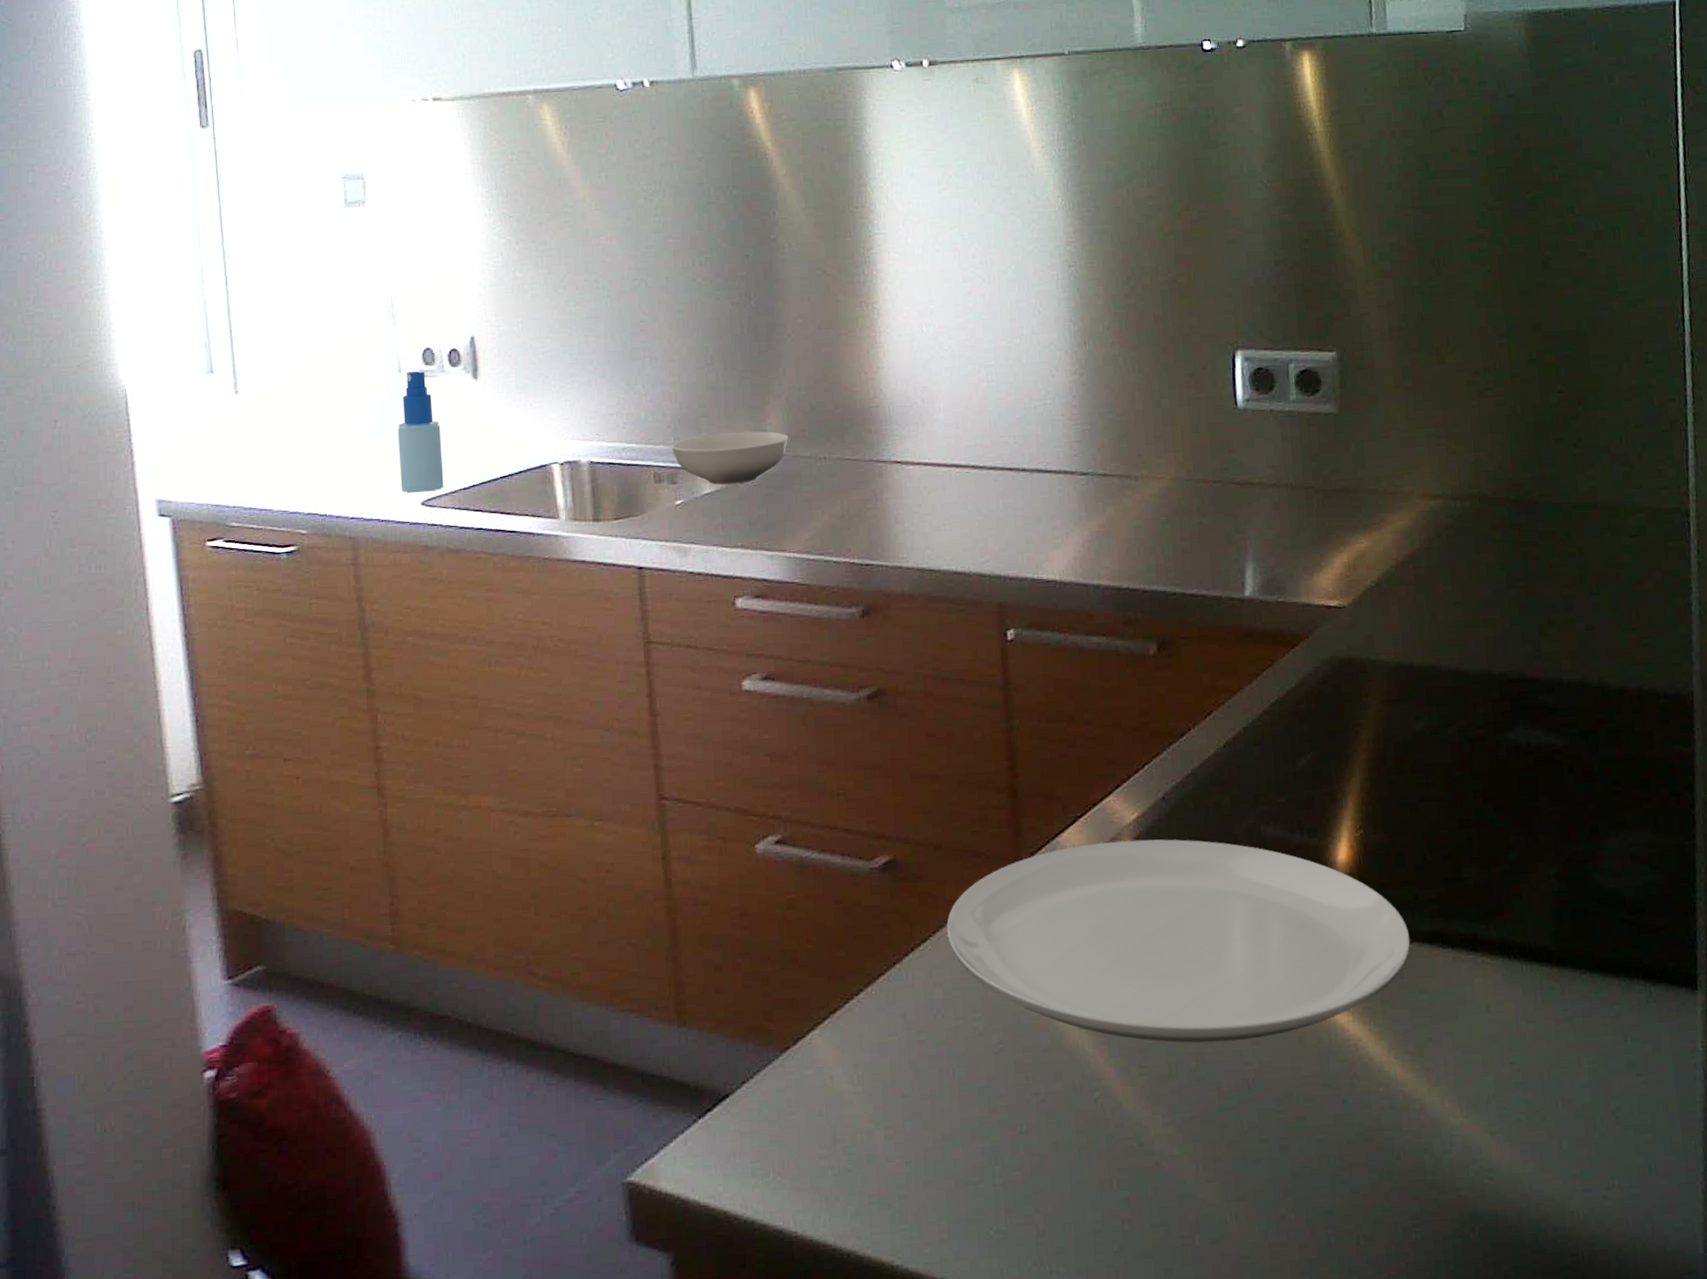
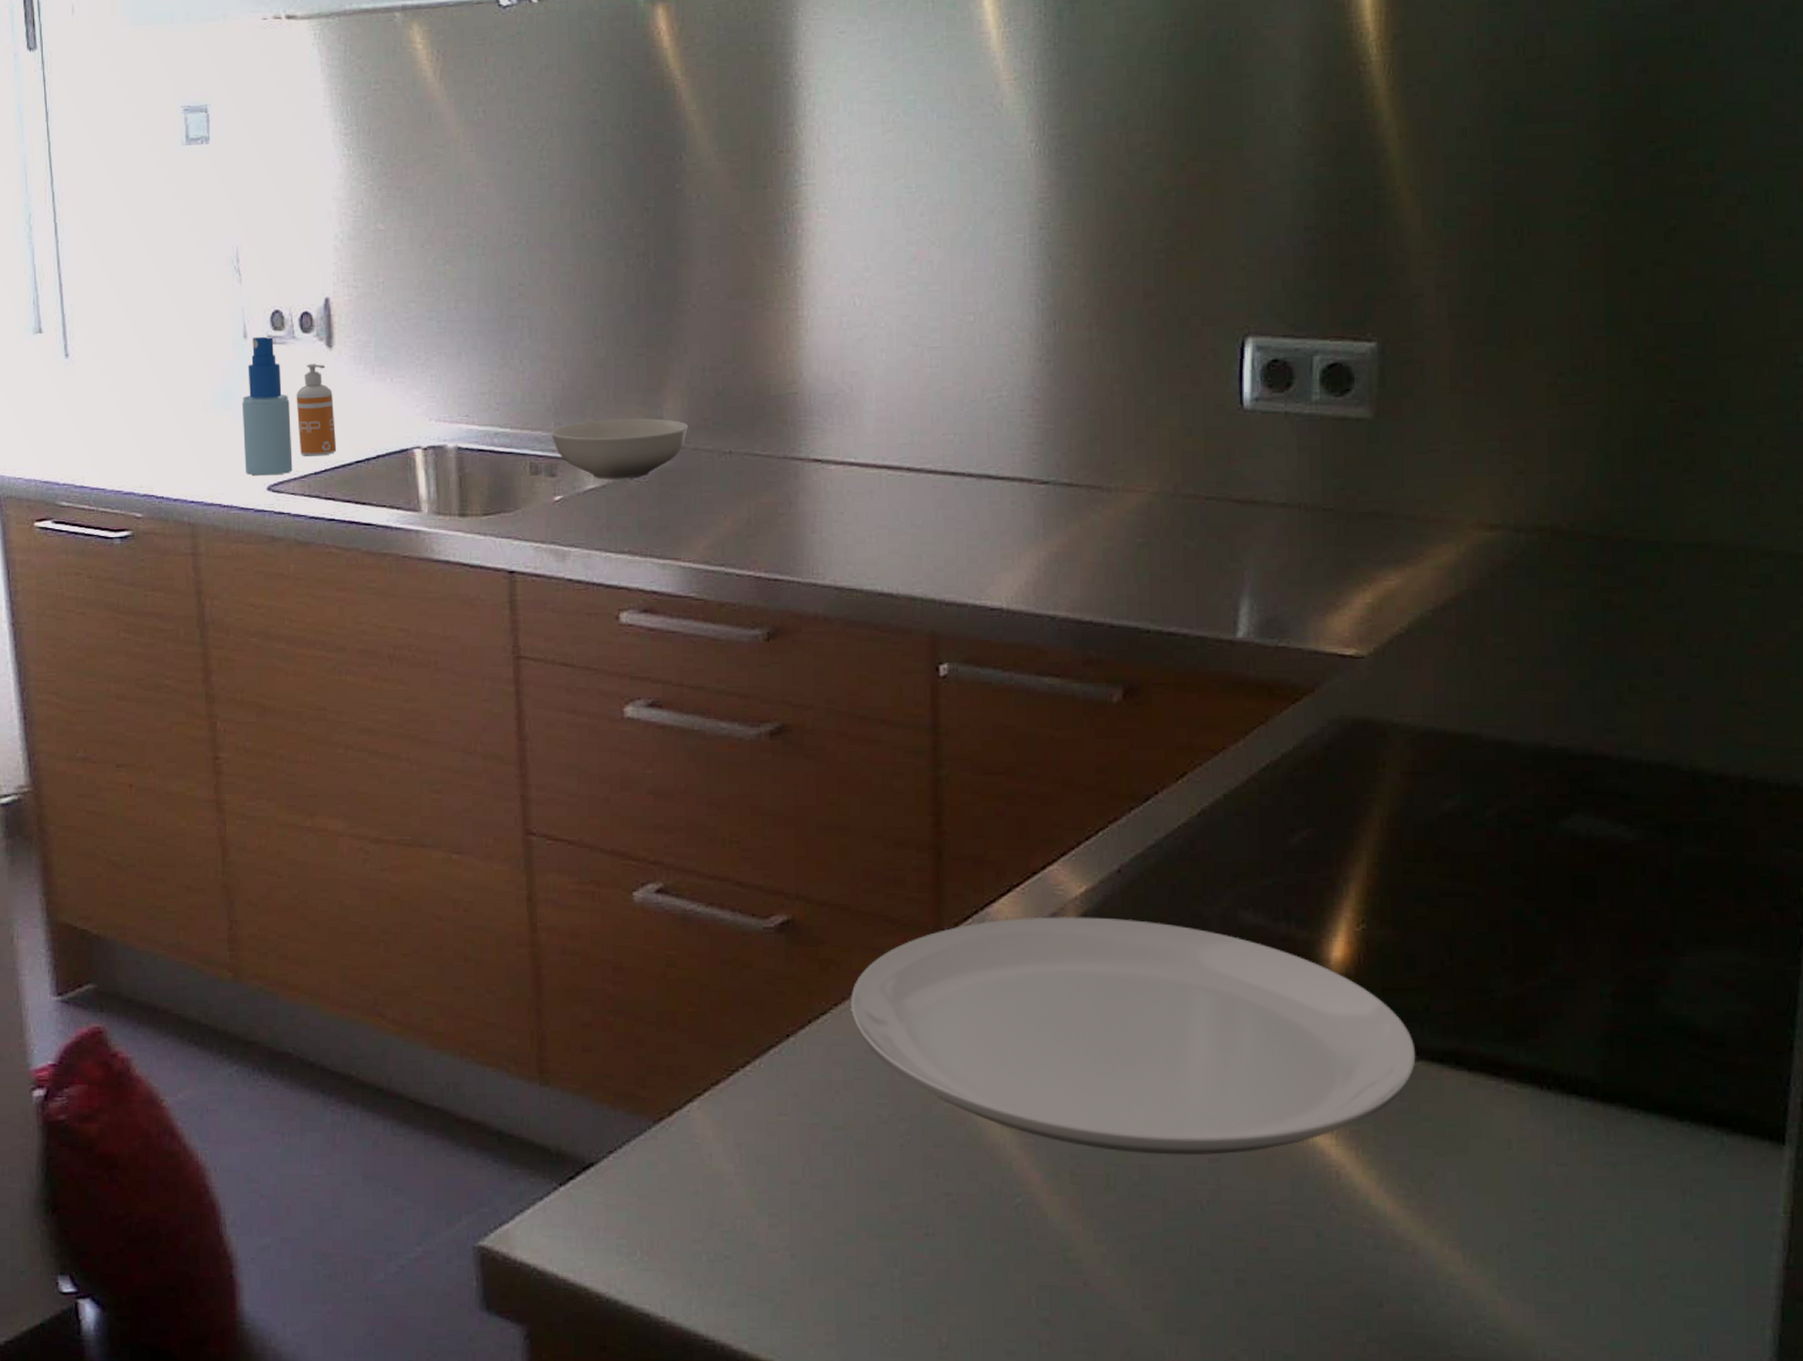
soap dispenser: none [446,393,484,474] -> present [296,364,337,456]

